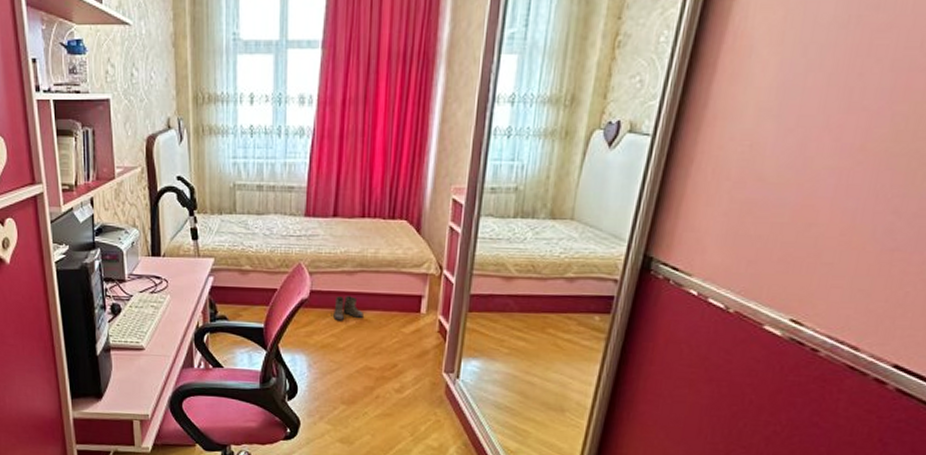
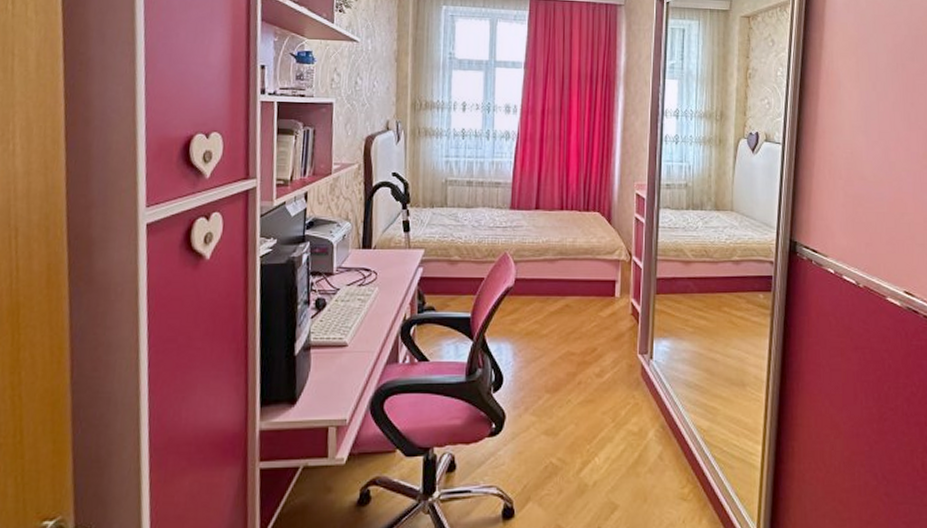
boots: present [333,296,363,321] -> none [537,282,564,308]

